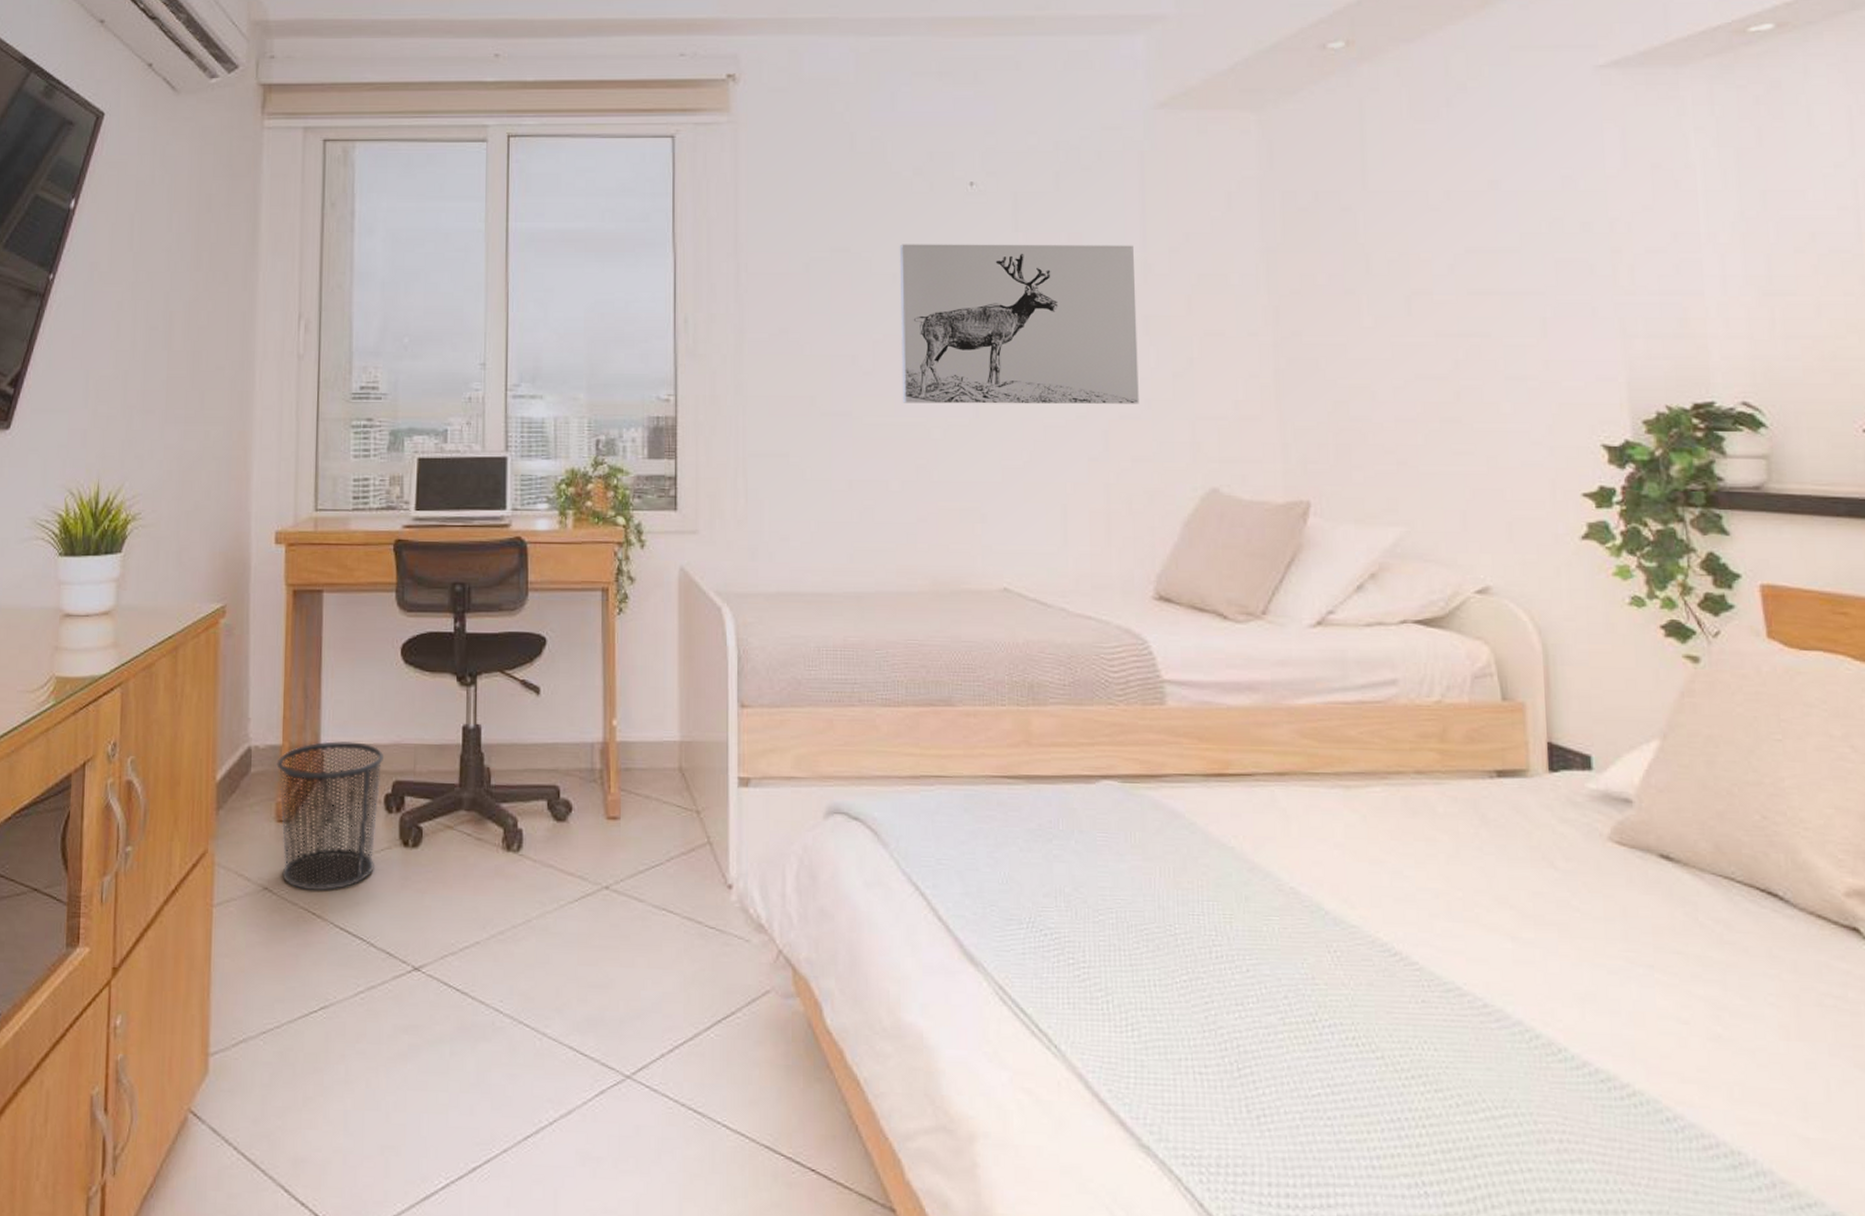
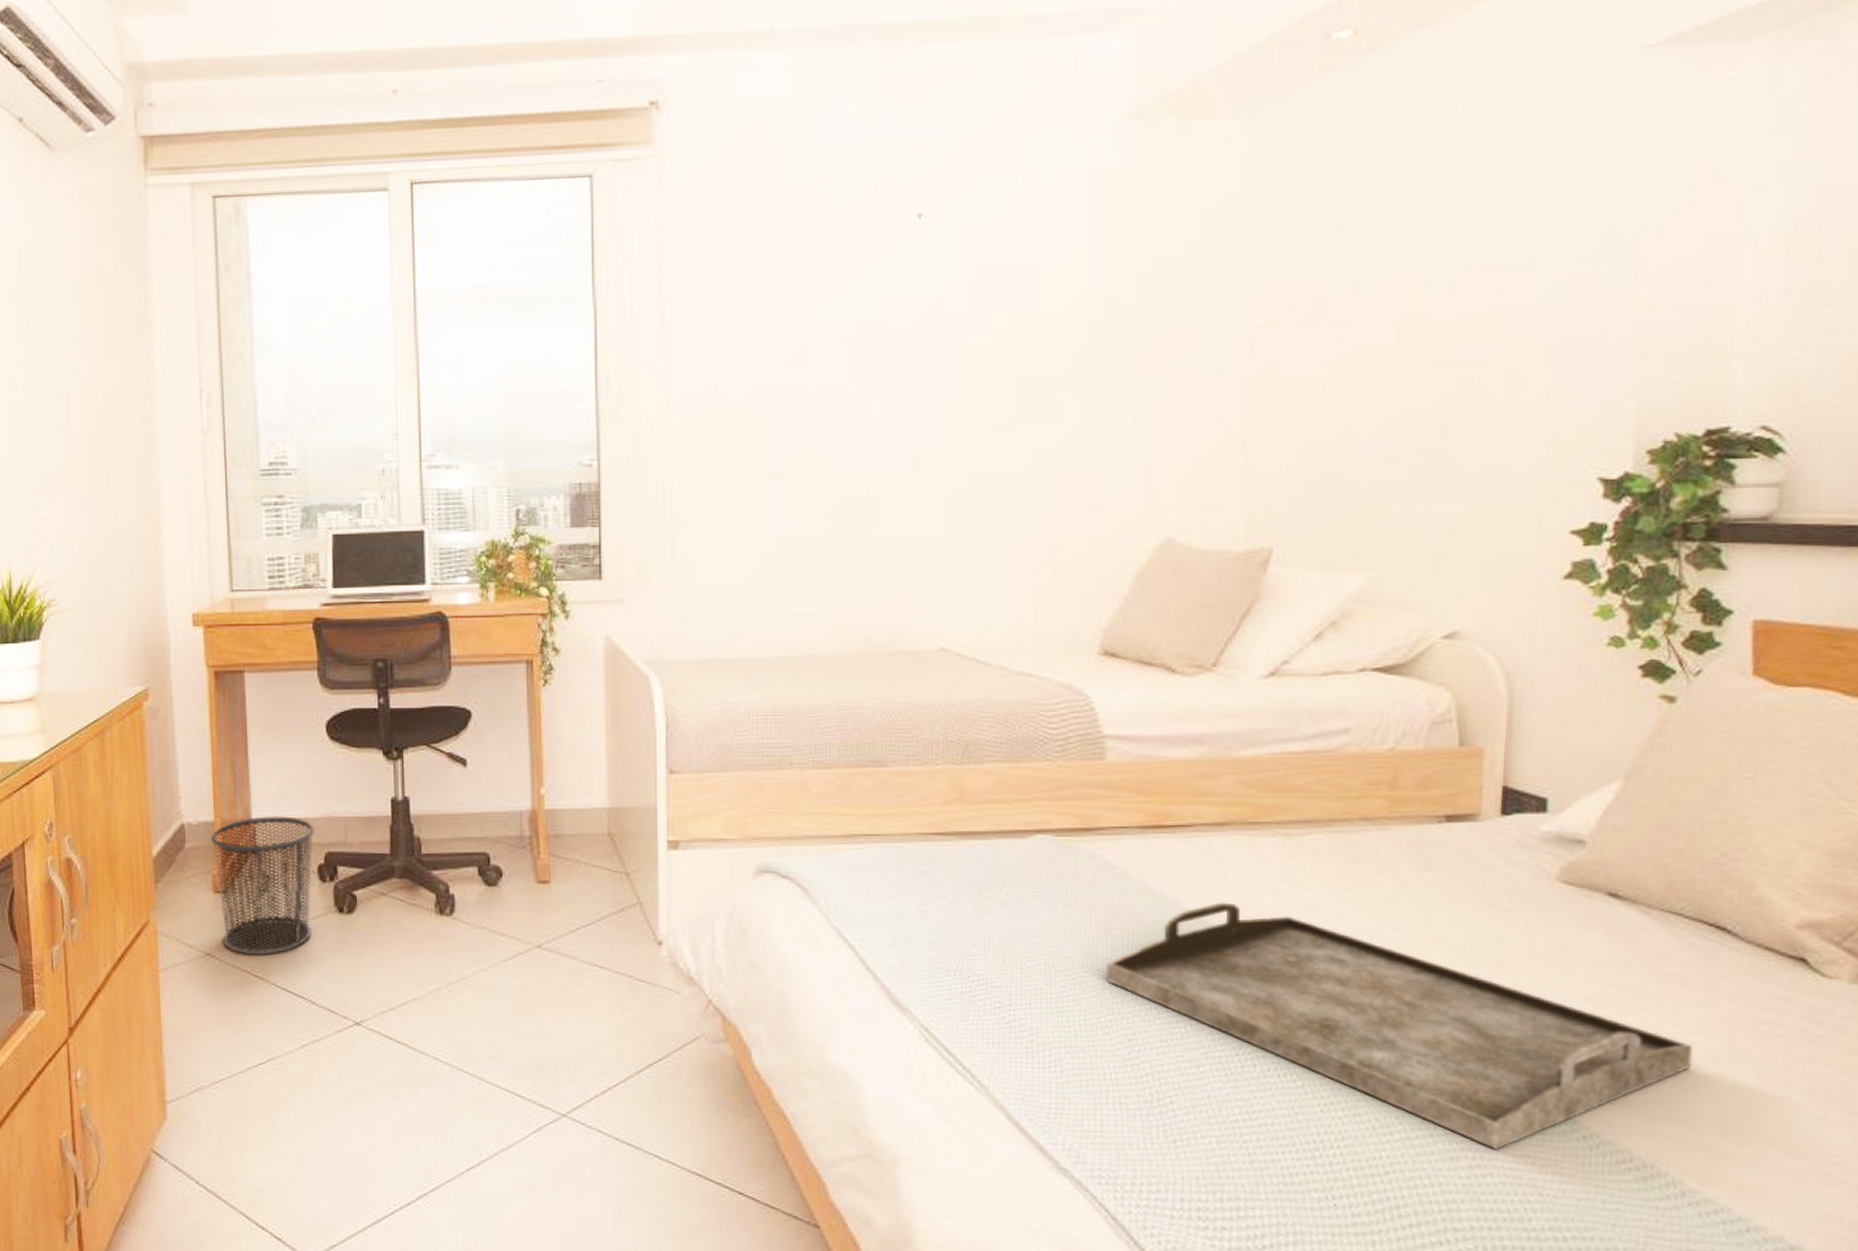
wall art: present [899,244,1139,405] -> none [838,277,1097,460]
serving tray: none [1179,855,1764,1132] -> present [1107,902,1693,1150]

